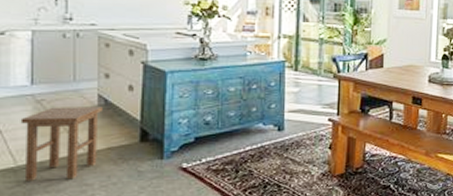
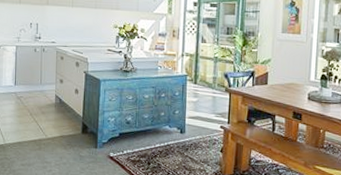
stool: present [20,107,103,181] -> none [8,102,58,158]

